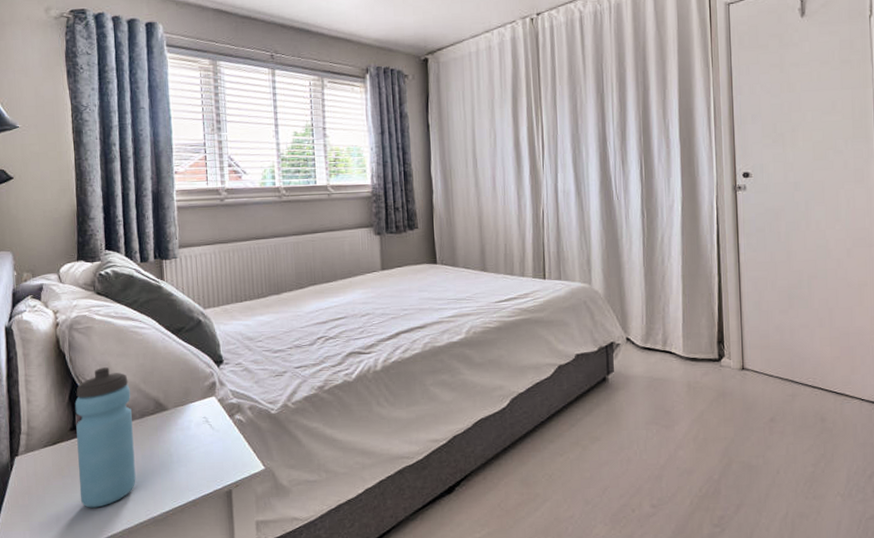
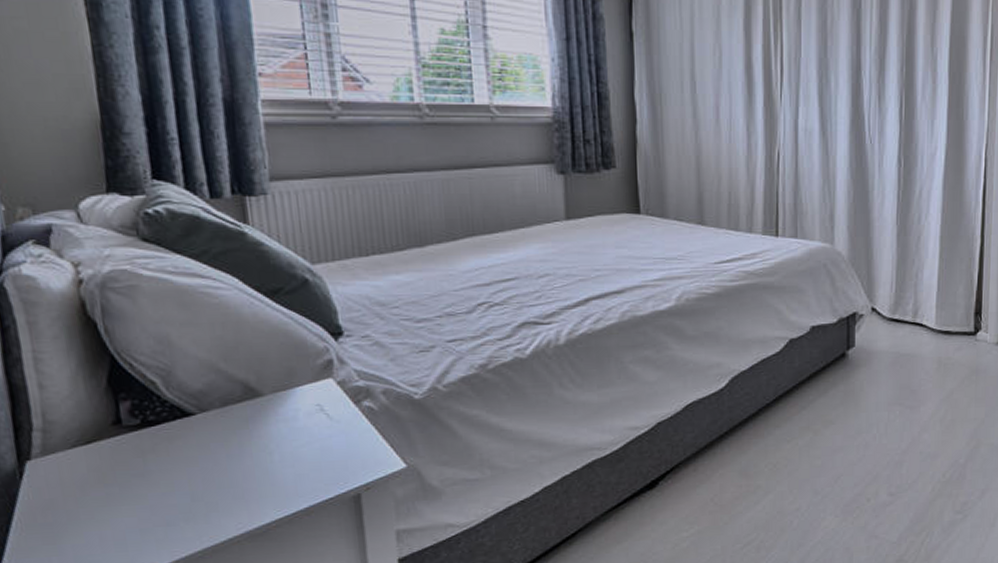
water bottle: present [74,367,136,508] -> none [116,341,220,524]

